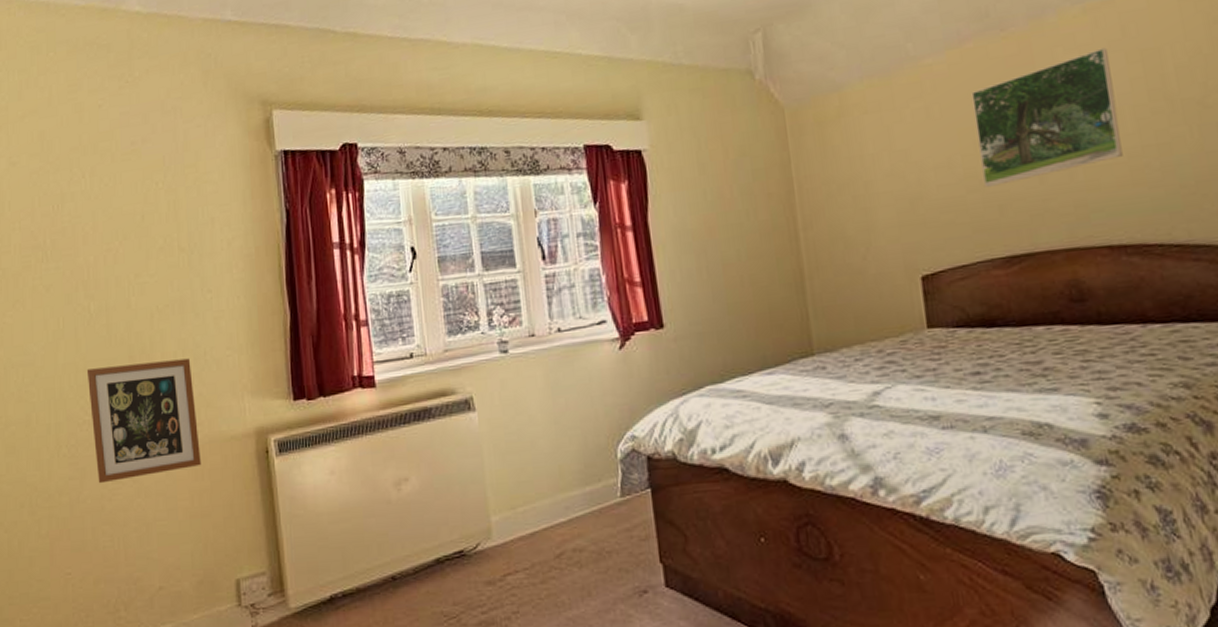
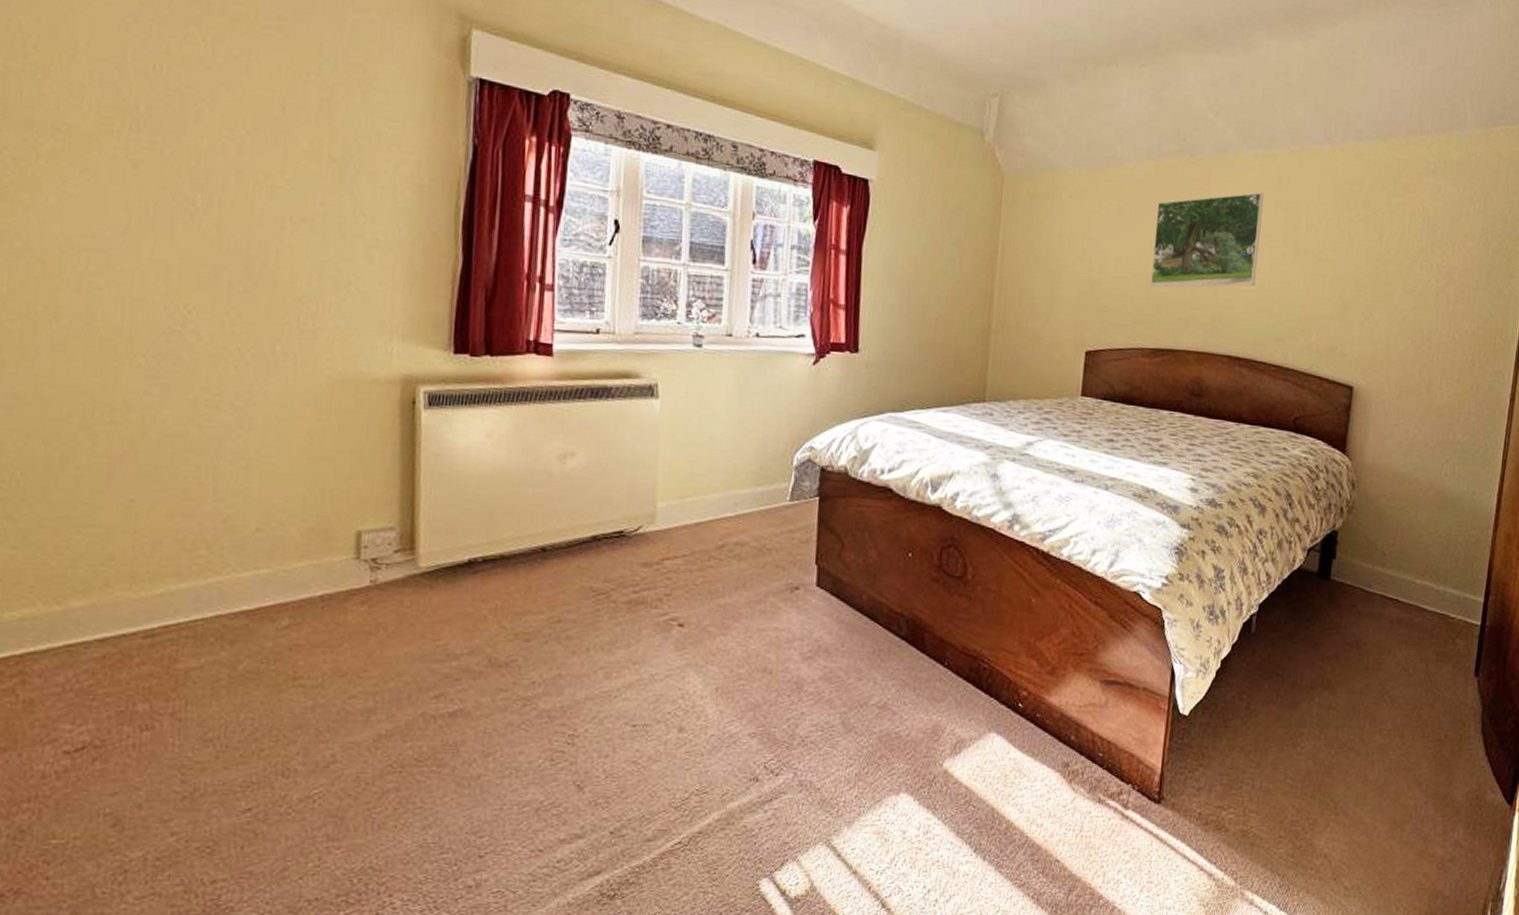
picture frame: present [86,358,201,484] -> none [182,271,329,406]

